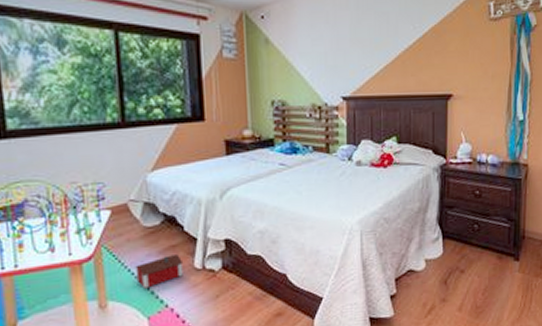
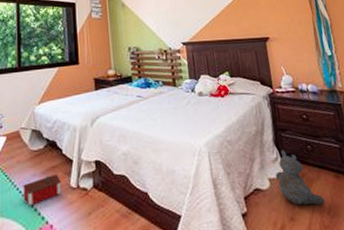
stuffed bear: none [433,229,481,287] -> present [275,150,325,206]

